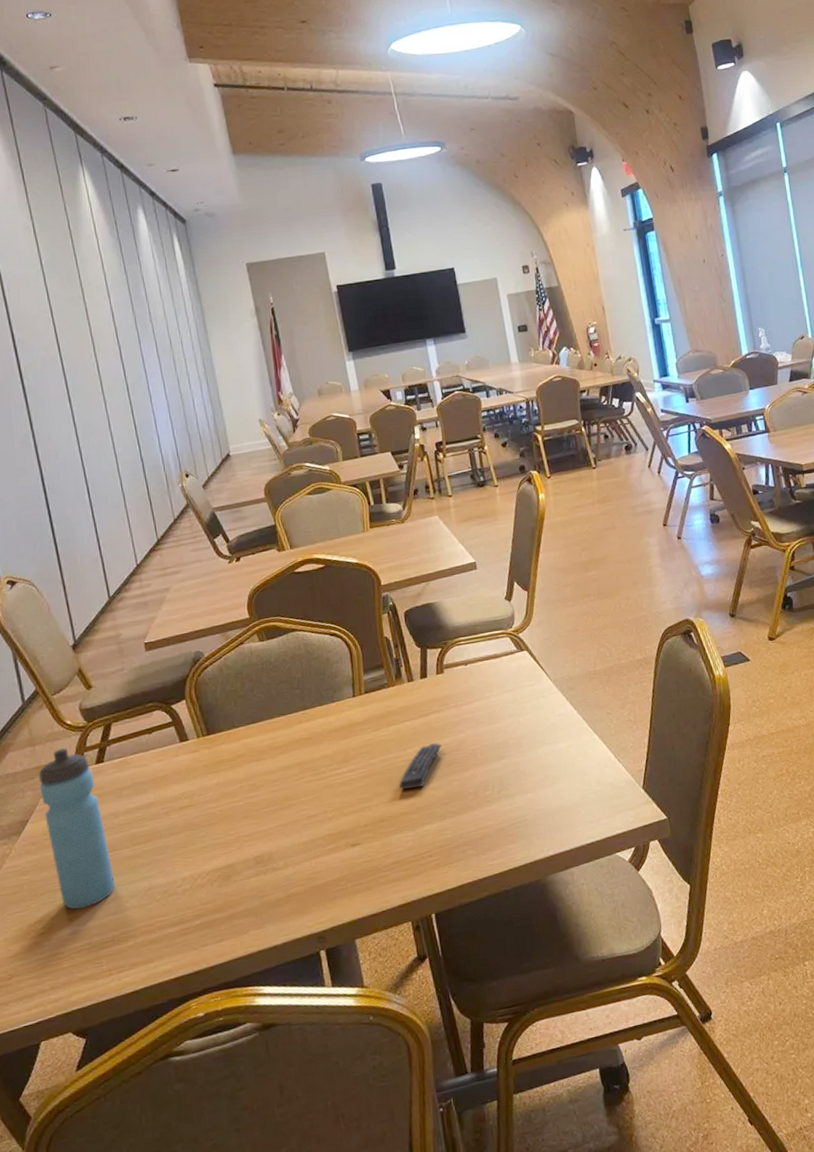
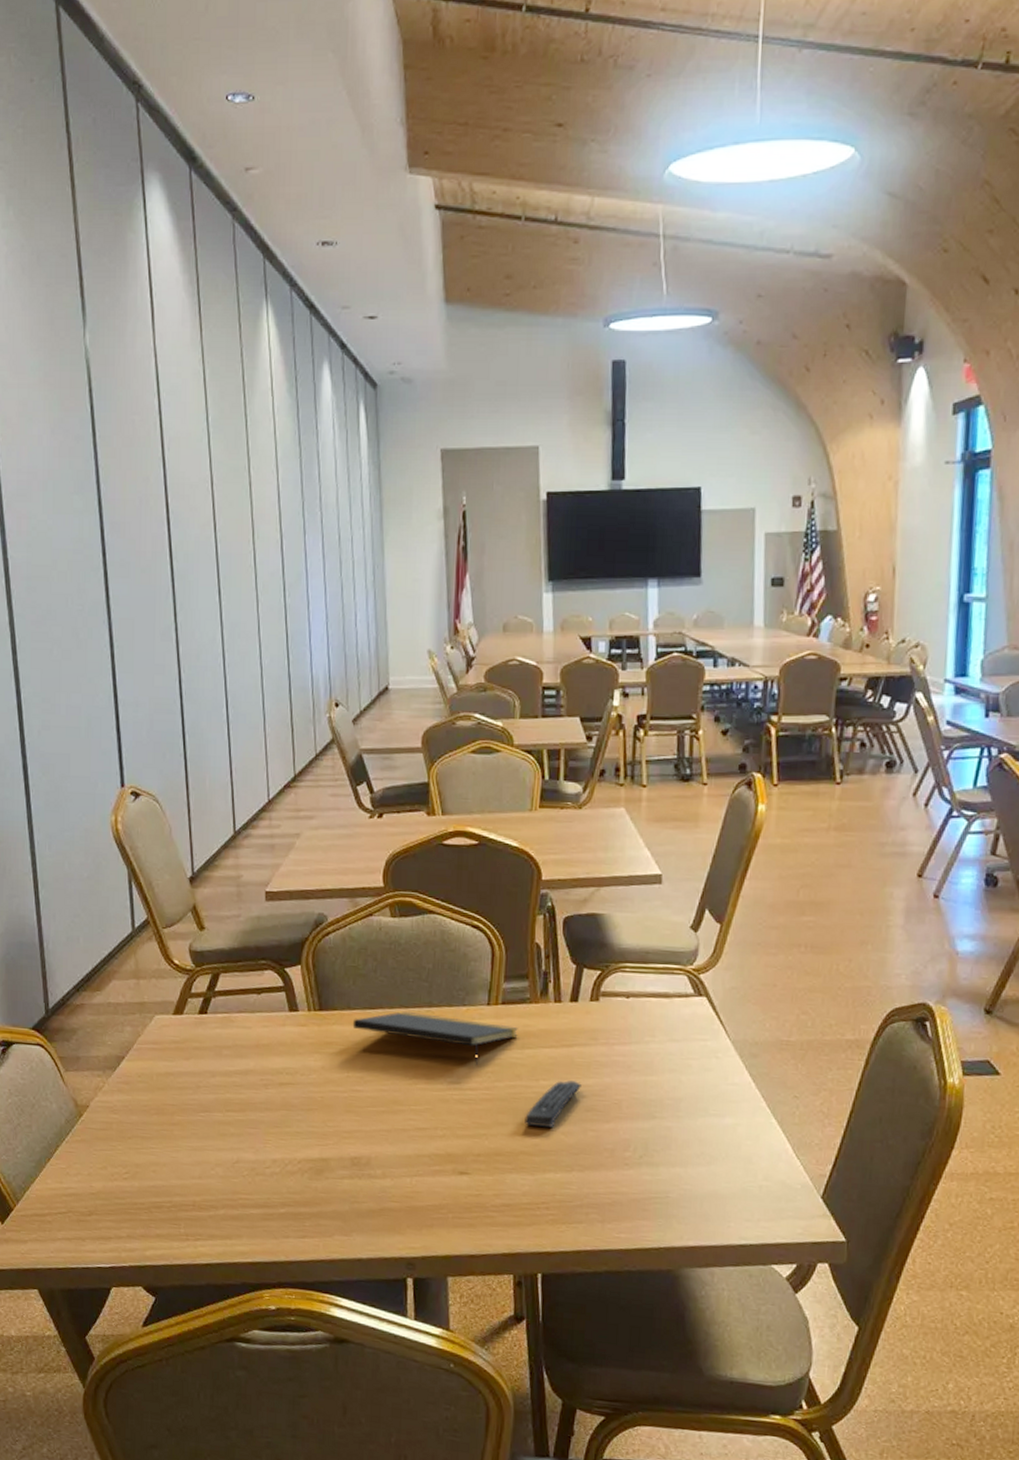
water bottle: present [38,748,115,910] -> none [139,988,203,1164]
notepad: none [239,710,382,749] -> present [352,1011,518,1065]

